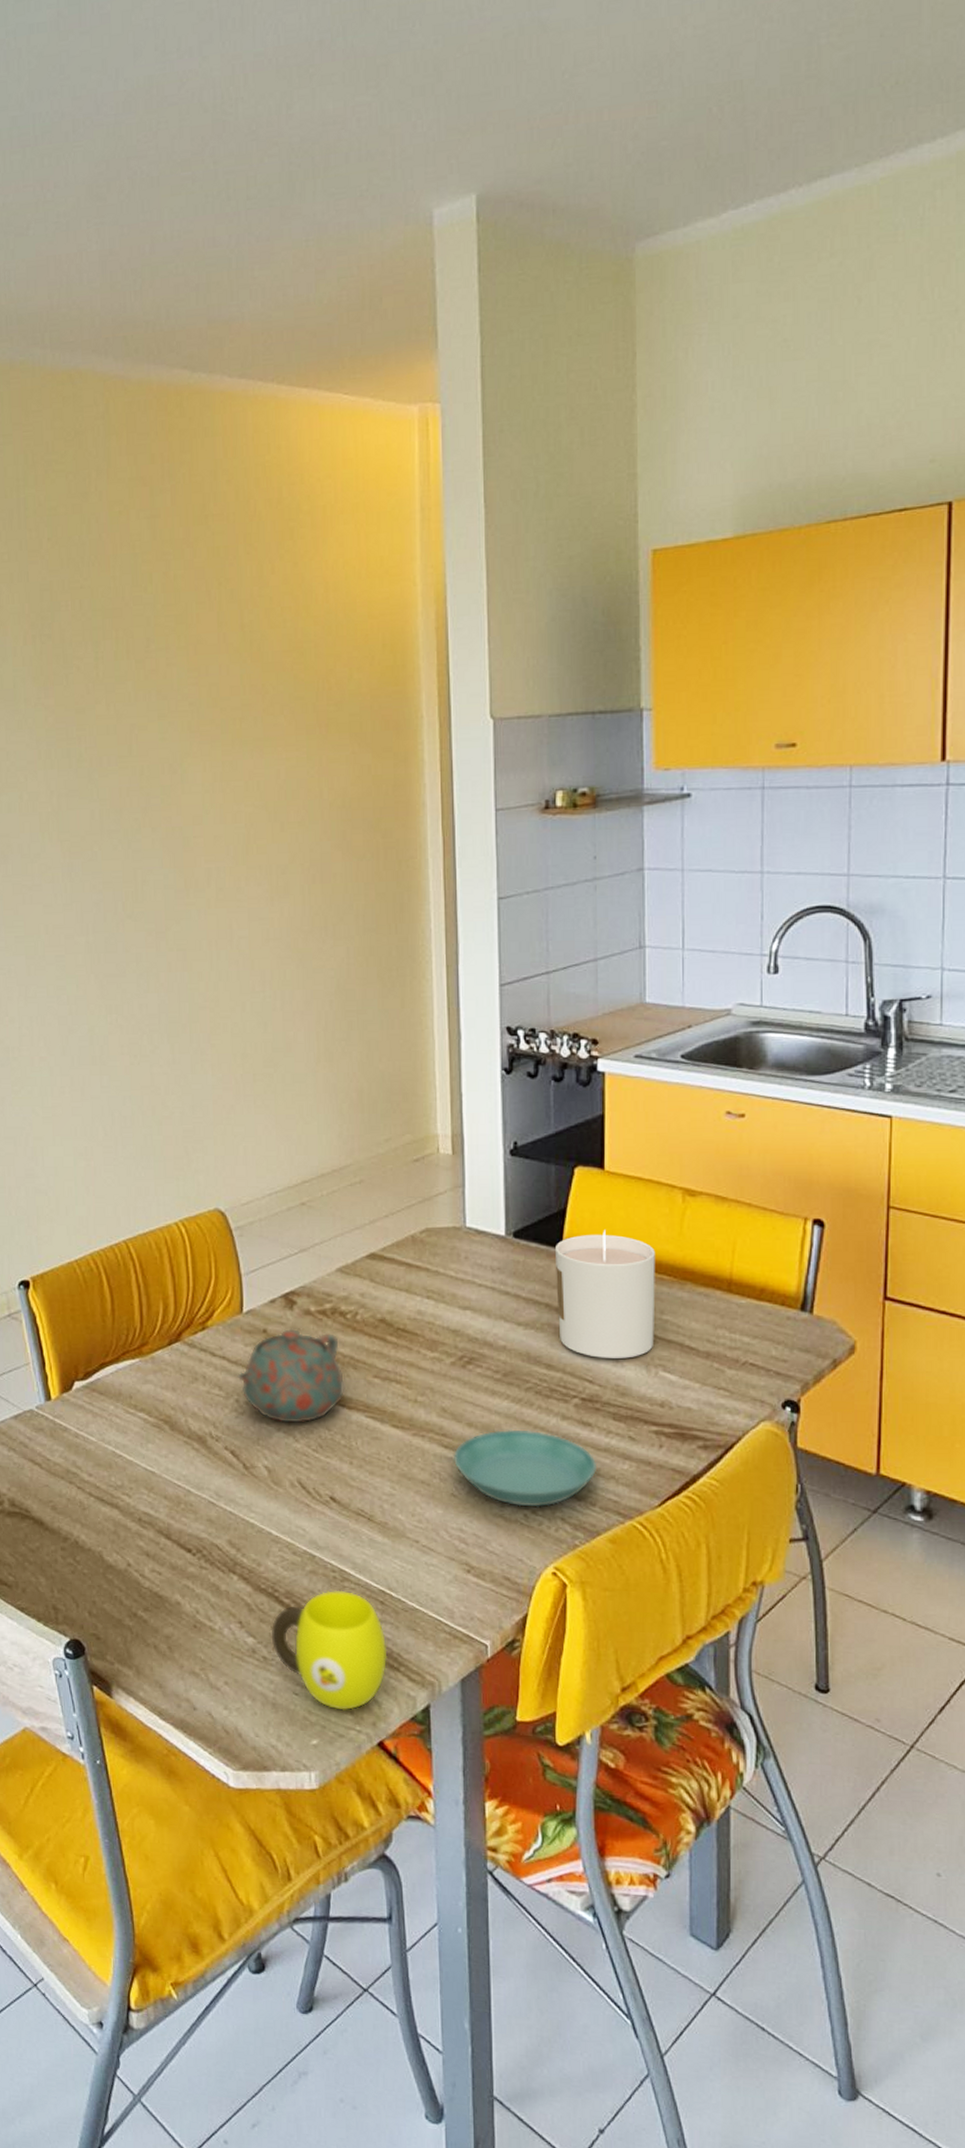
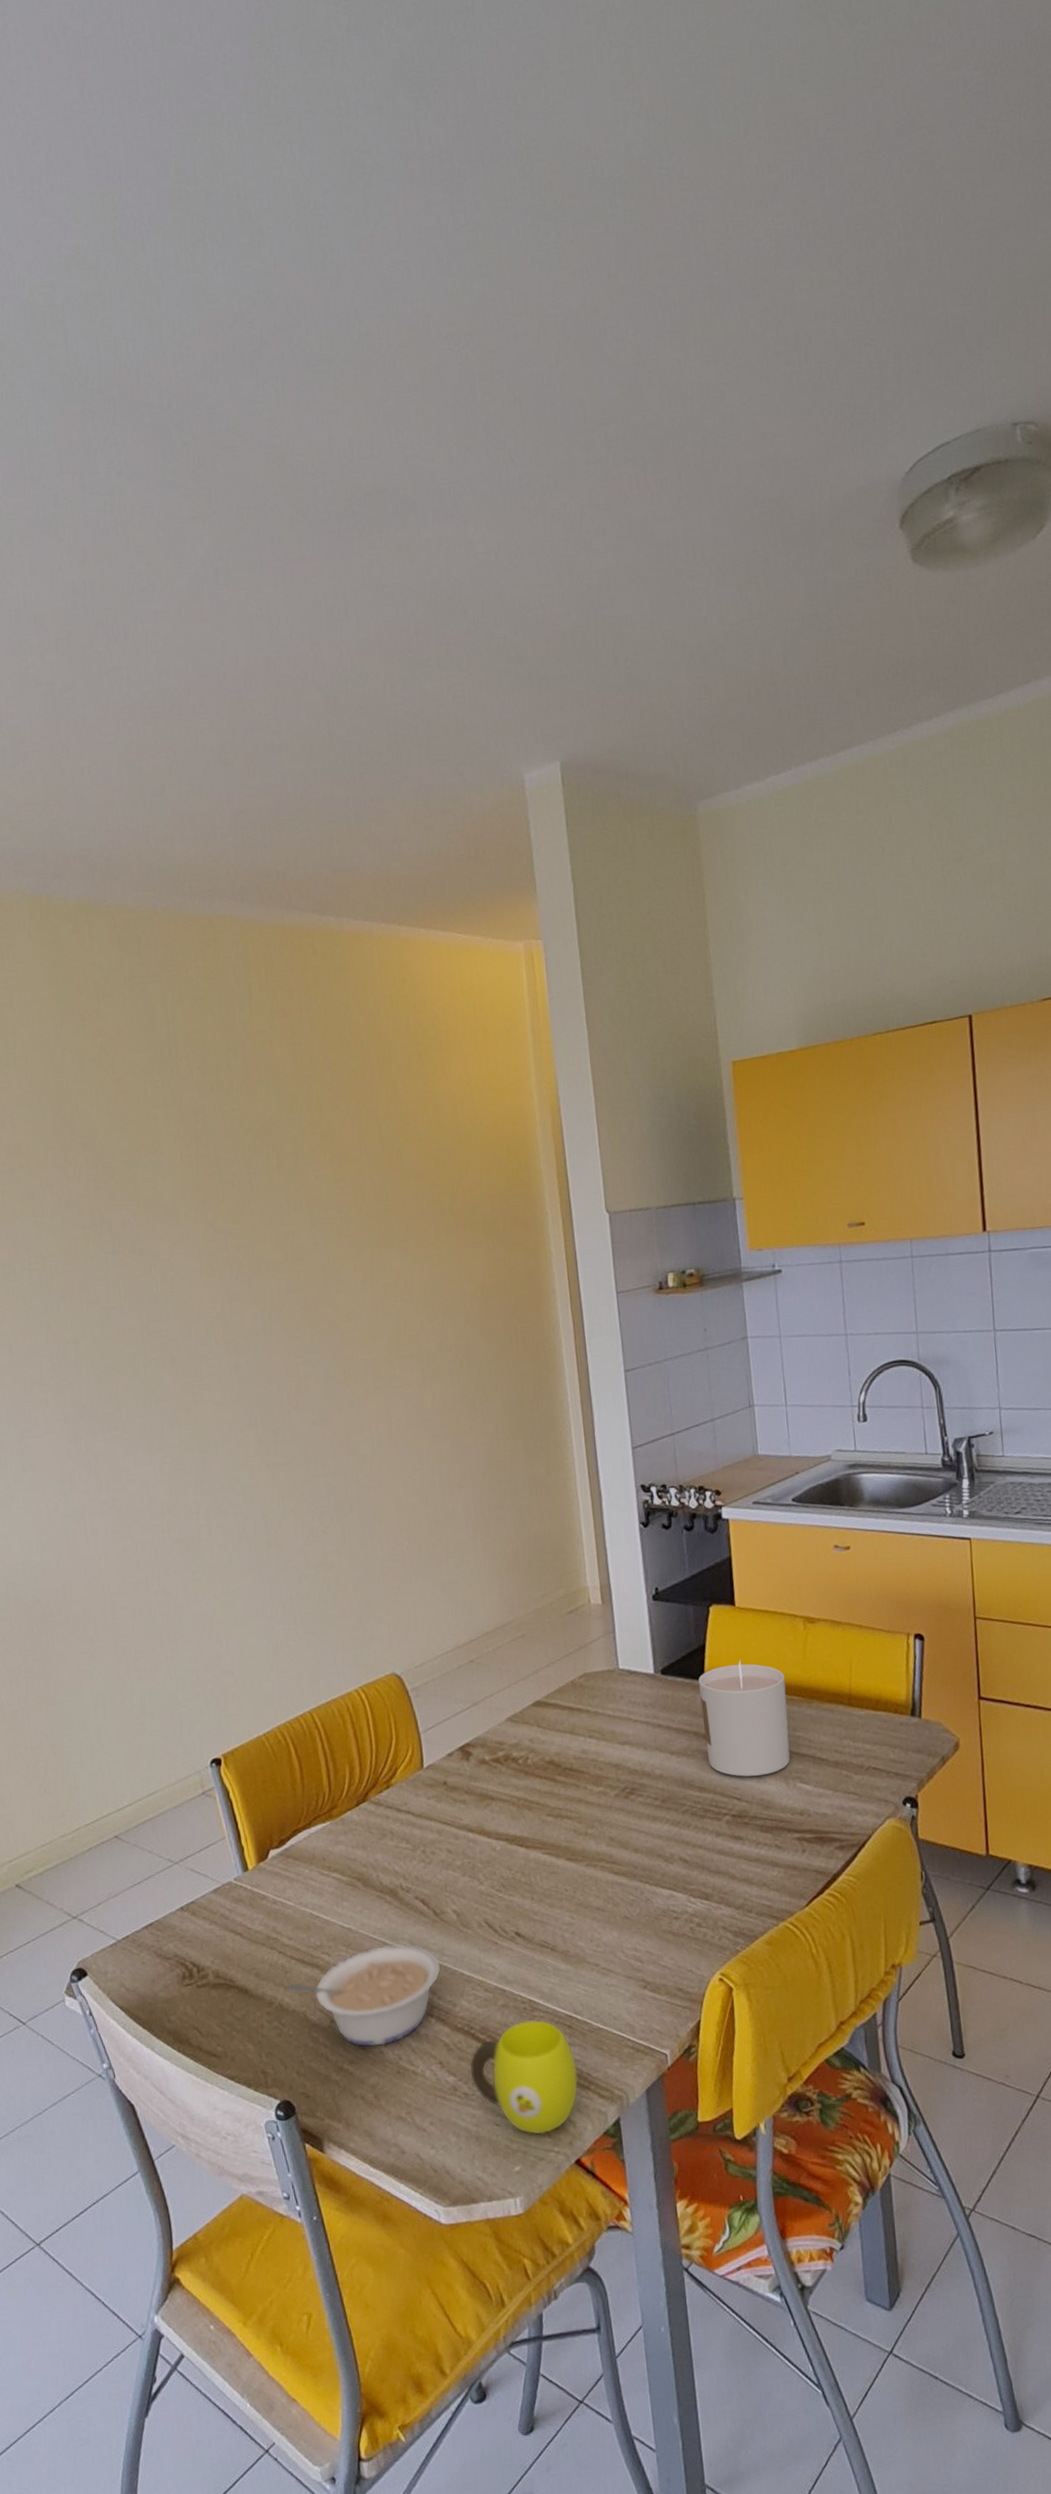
legume: none [84,1493,247,1597] -> present [287,1944,441,2047]
teapot: present [237,1329,344,1423] -> none [422,1778,522,1868]
saucer: present [452,1429,598,1508] -> none [623,1849,751,1921]

